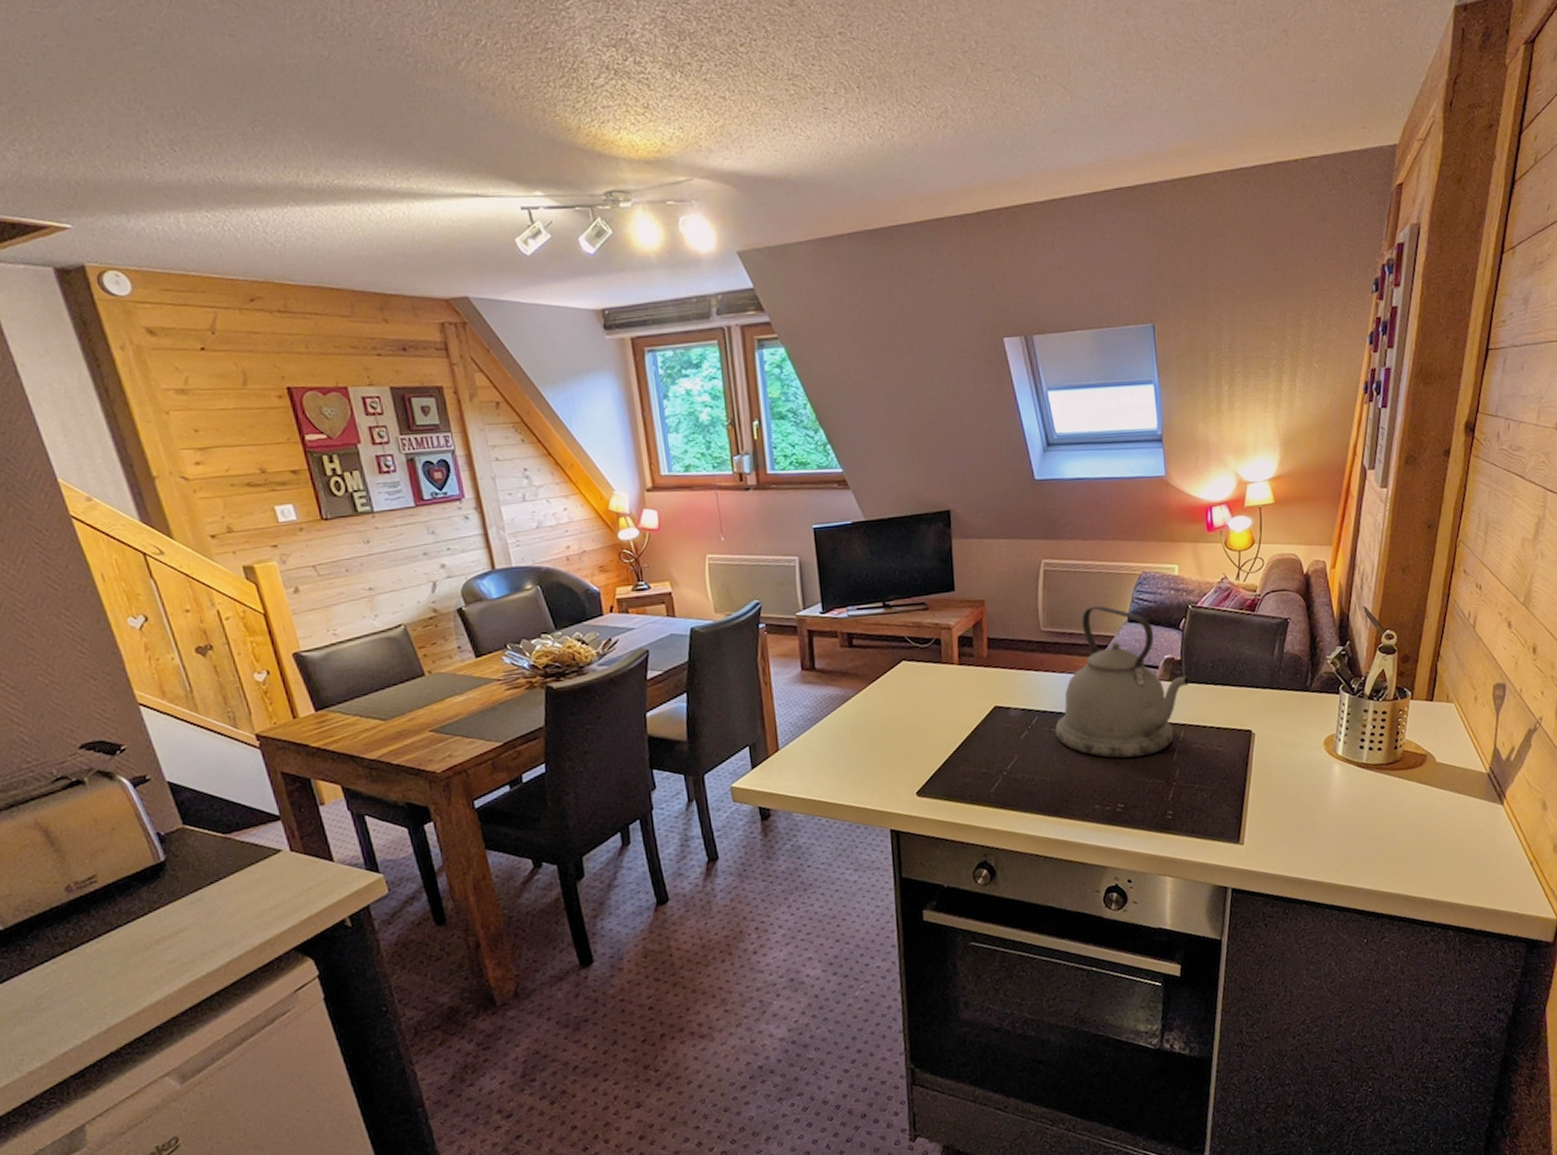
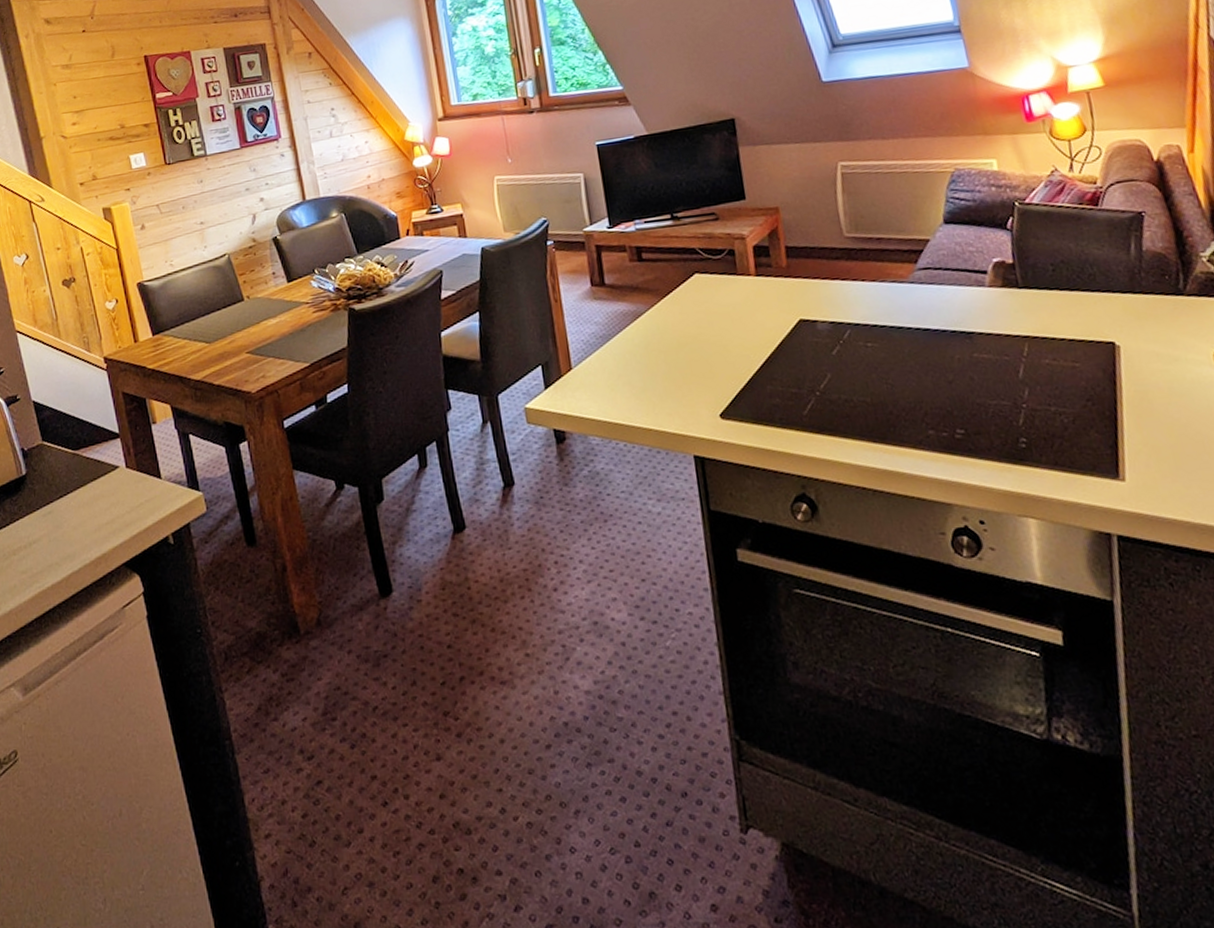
kettle: present [1054,605,1190,758] -> none [871,207,1028,376]

